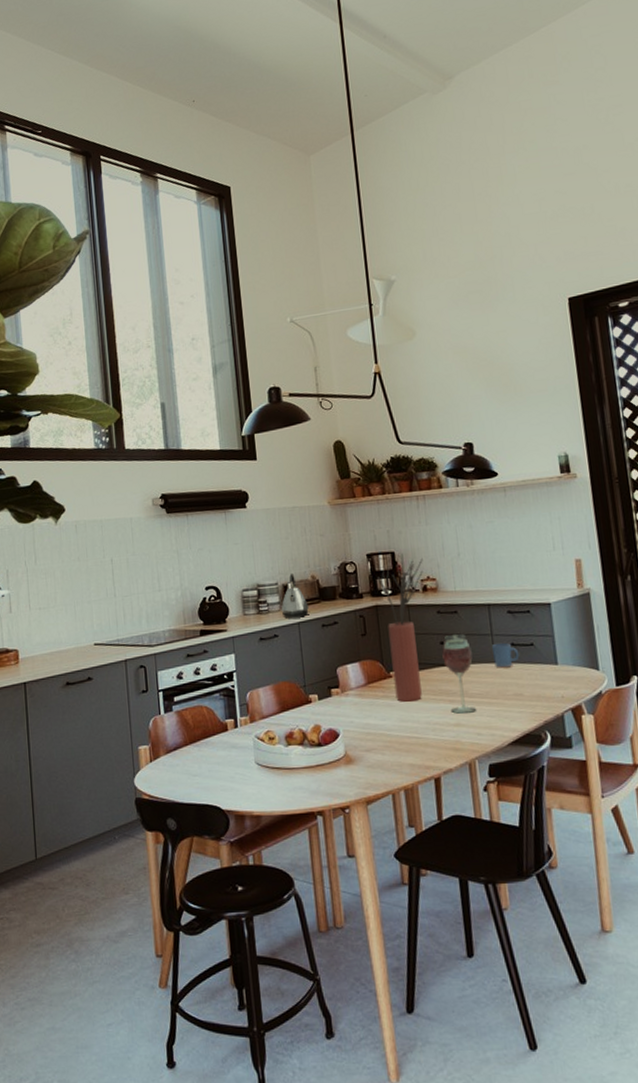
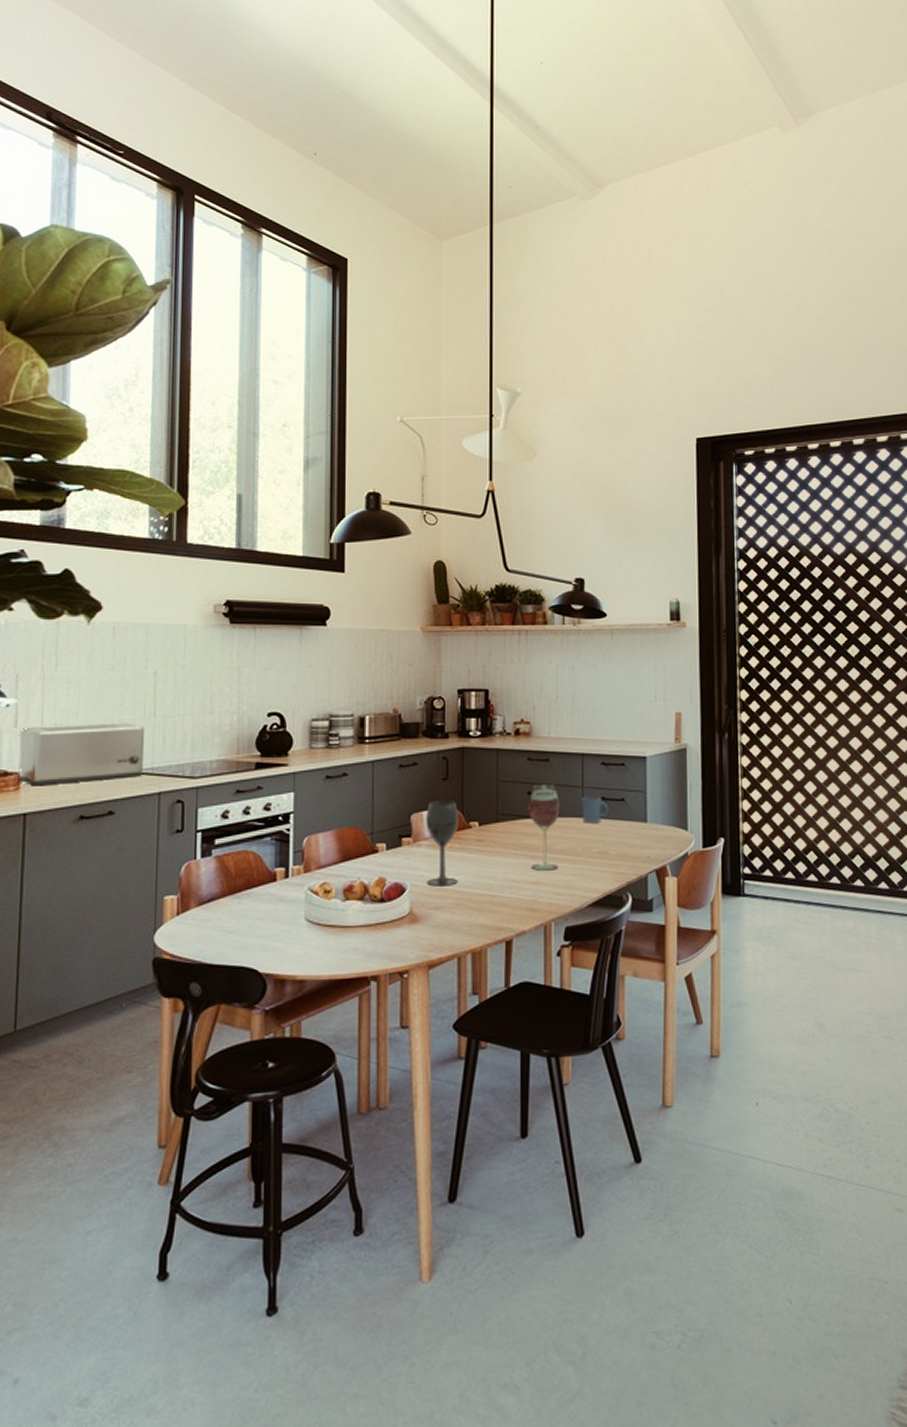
toaster: none [14,603,111,660] -> present [18,723,145,786]
kettle: present [281,572,309,619] -> none [354,703,386,757]
wine glass: none [350,653,385,731] -> present [426,799,459,887]
vase: present [377,552,423,702] -> none [466,691,519,856]

